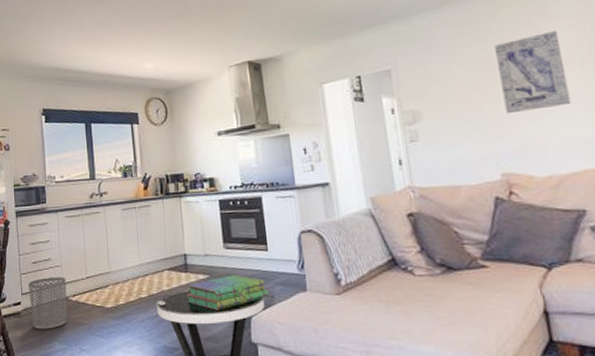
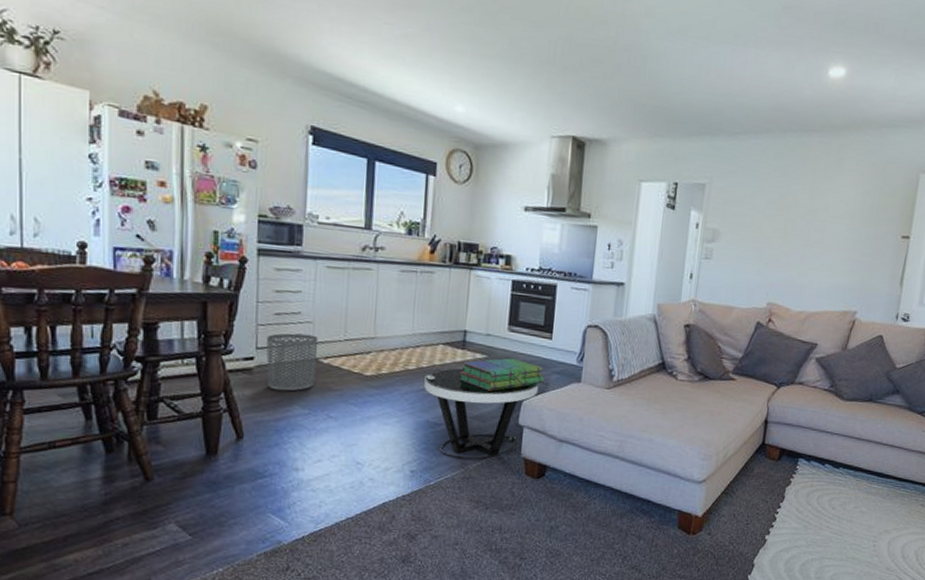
wall art: present [494,30,571,114] -> none [786,184,844,254]

